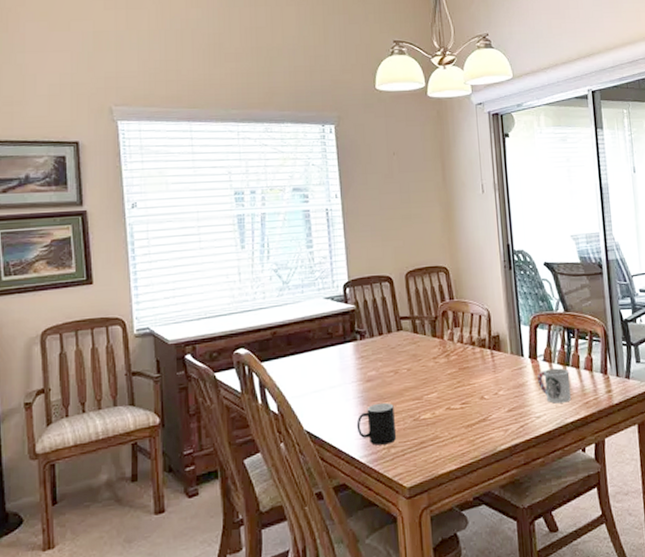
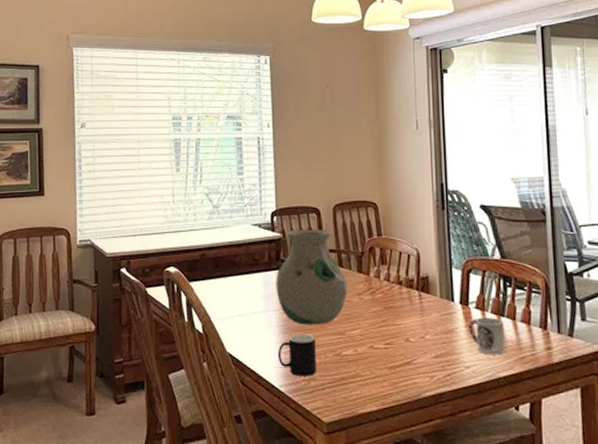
vase: none [351,297,423,394] -> present [276,229,348,325]

